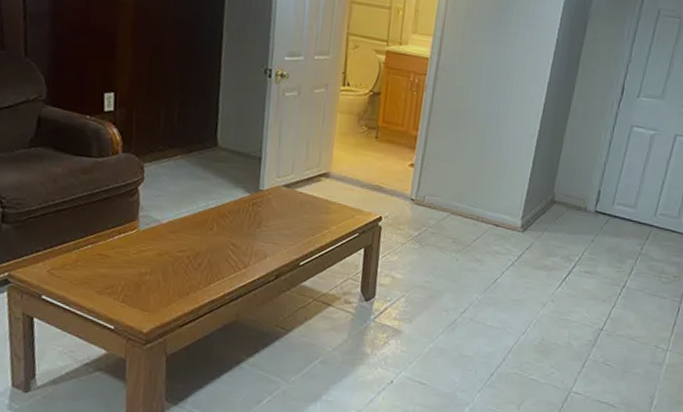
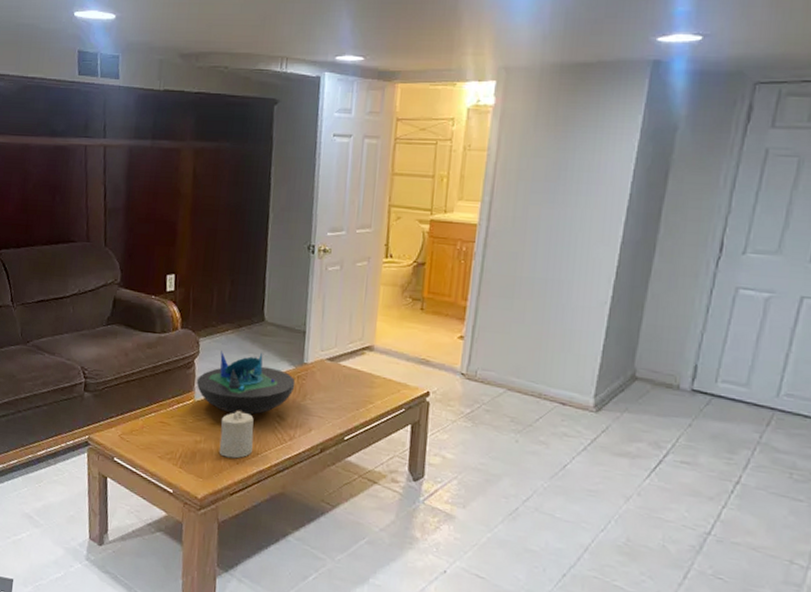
decorative bowl: none [140,176,251,244] -> present [196,350,296,415]
candle: none [167,239,206,290] -> present [219,410,254,459]

